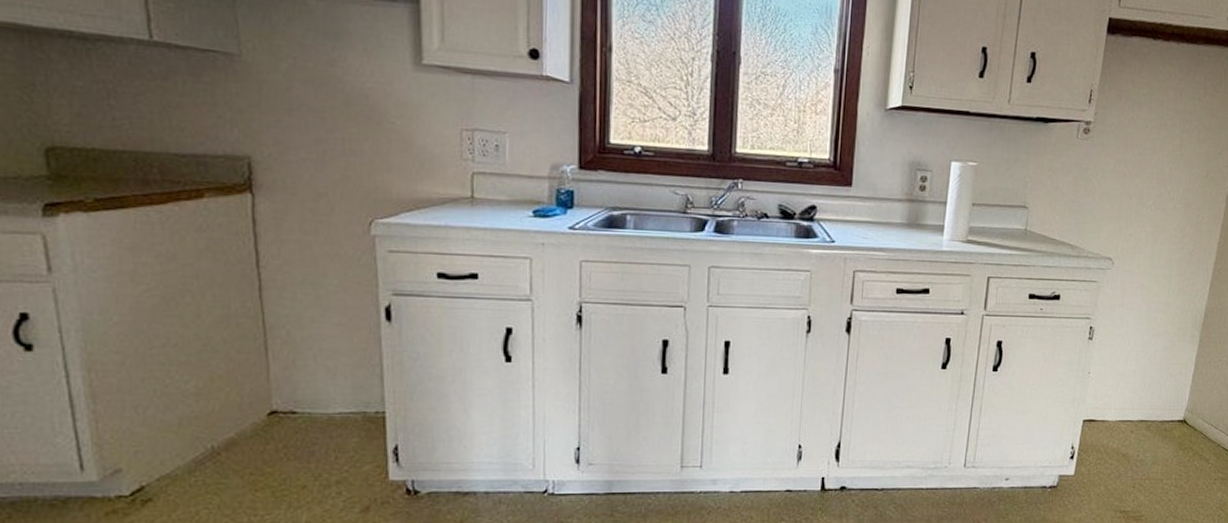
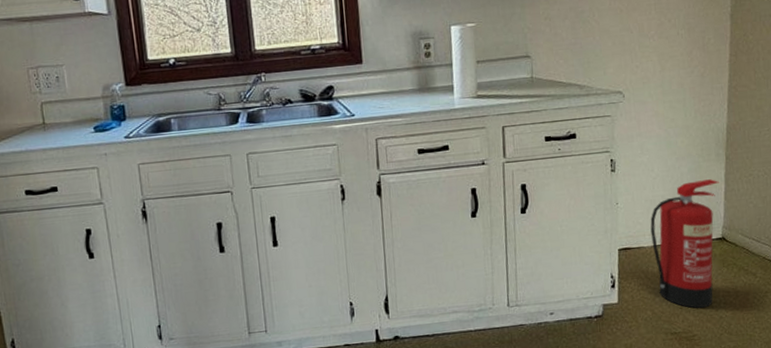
fire extinguisher: none [1115,360,1189,488] -> present [650,179,719,308]

